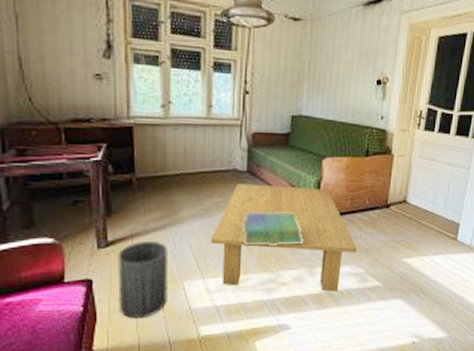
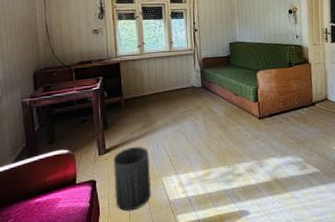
coffee table: present [211,184,358,292] -> none [180,95,295,180]
stack of books: present [243,212,303,246] -> none [203,116,250,145]

